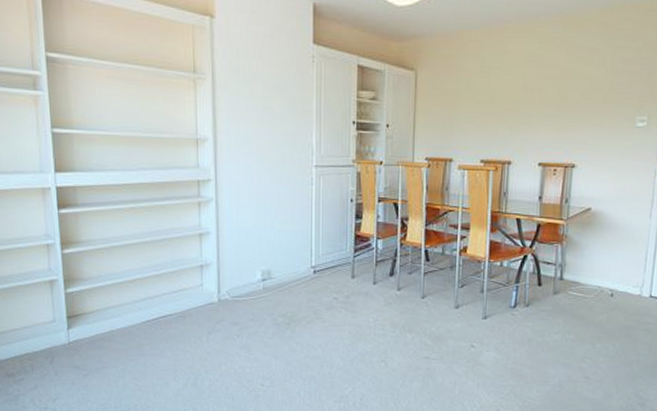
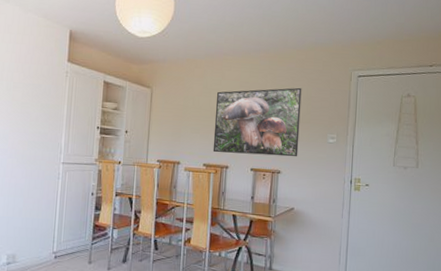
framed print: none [492,58,605,147] -> present [212,87,302,157]

